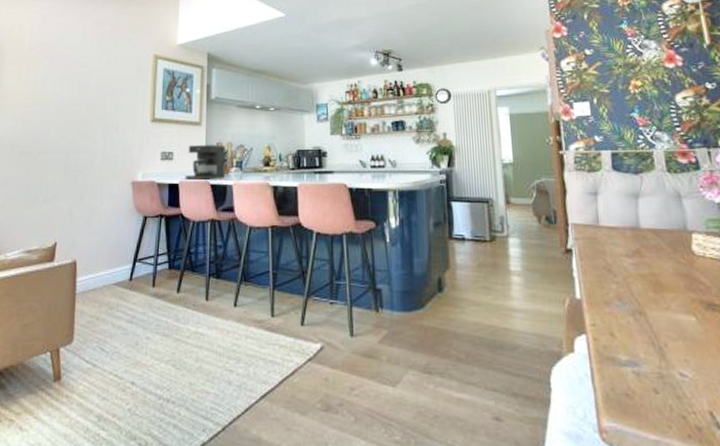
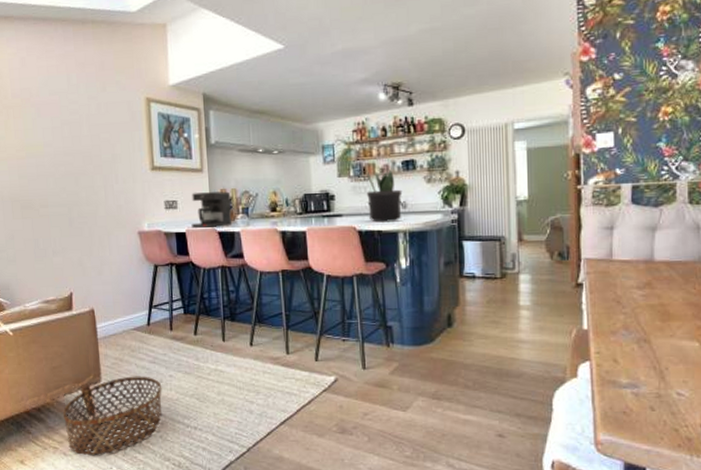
basket: none [25,337,137,432] -> present [62,376,162,456]
planter: none [356,127,392,180] -> present [365,168,403,223]

